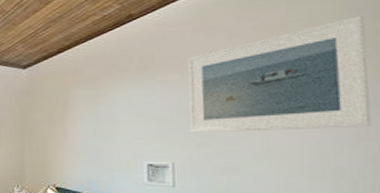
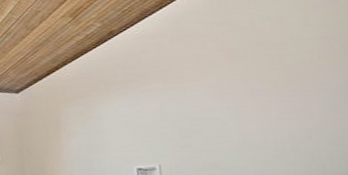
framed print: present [187,15,372,133] -> none [167,9,337,136]

